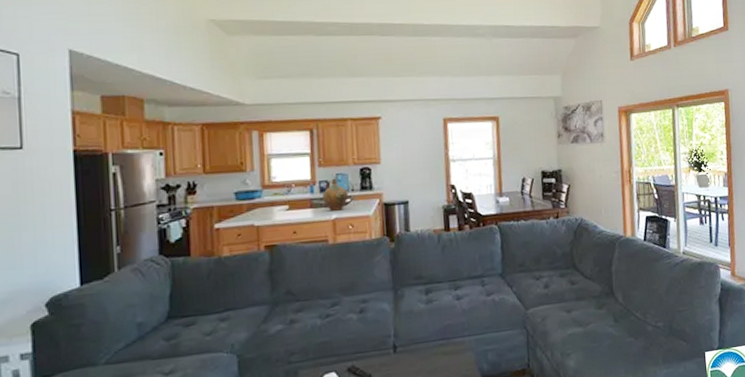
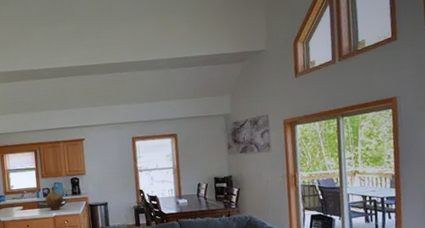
potted plant: present [685,146,712,189] -> none [351,151,378,190]

